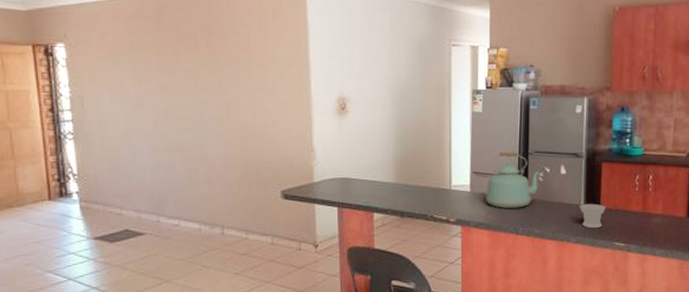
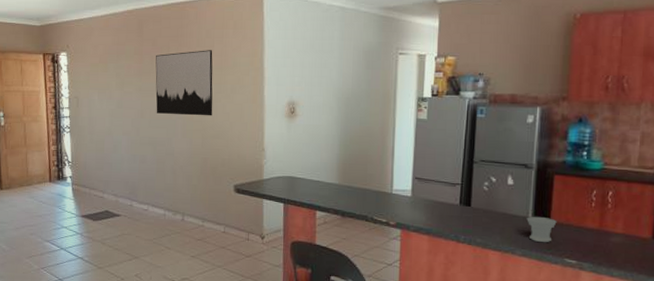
wall art: none [181,41,253,115] -> present [155,50,213,116]
kettle: present [485,151,541,208] -> none [426,159,487,216]

